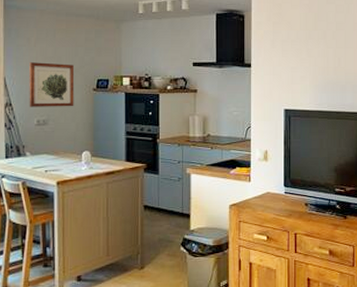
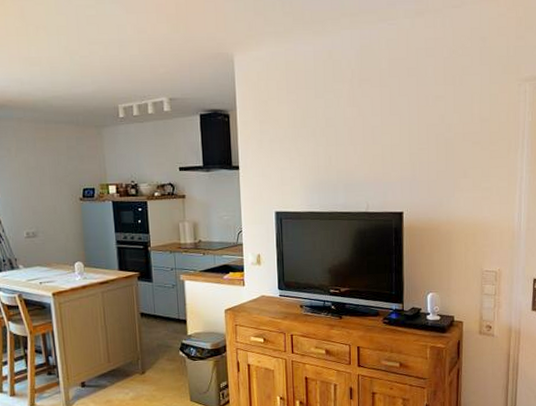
wall art: present [29,62,75,107] -> none [12,173,62,220]

